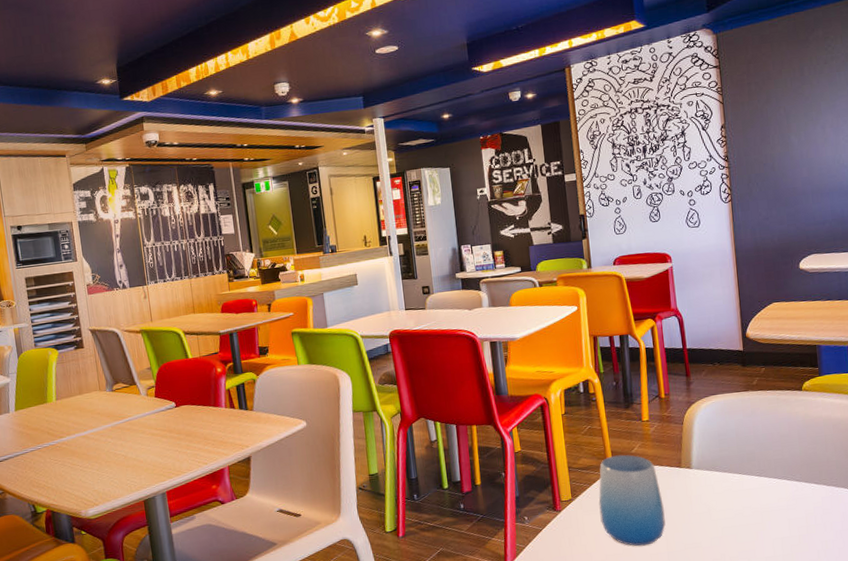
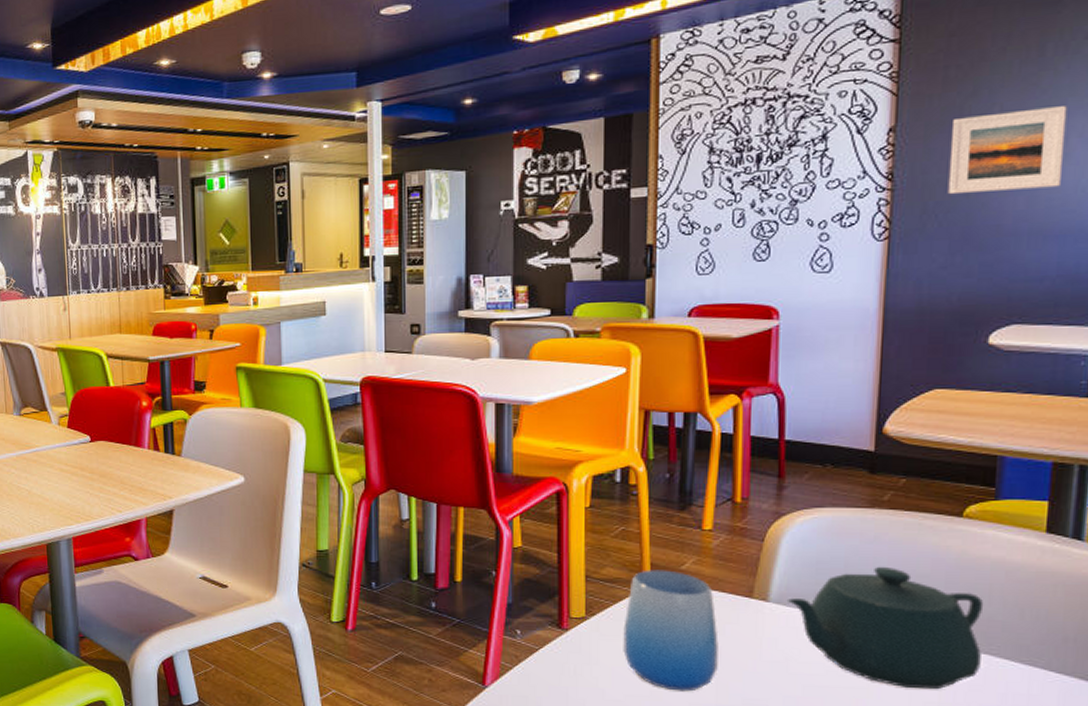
teapot: none [703,432,828,519] -> present [786,566,984,690]
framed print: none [758,107,825,169] -> present [947,106,1068,195]

